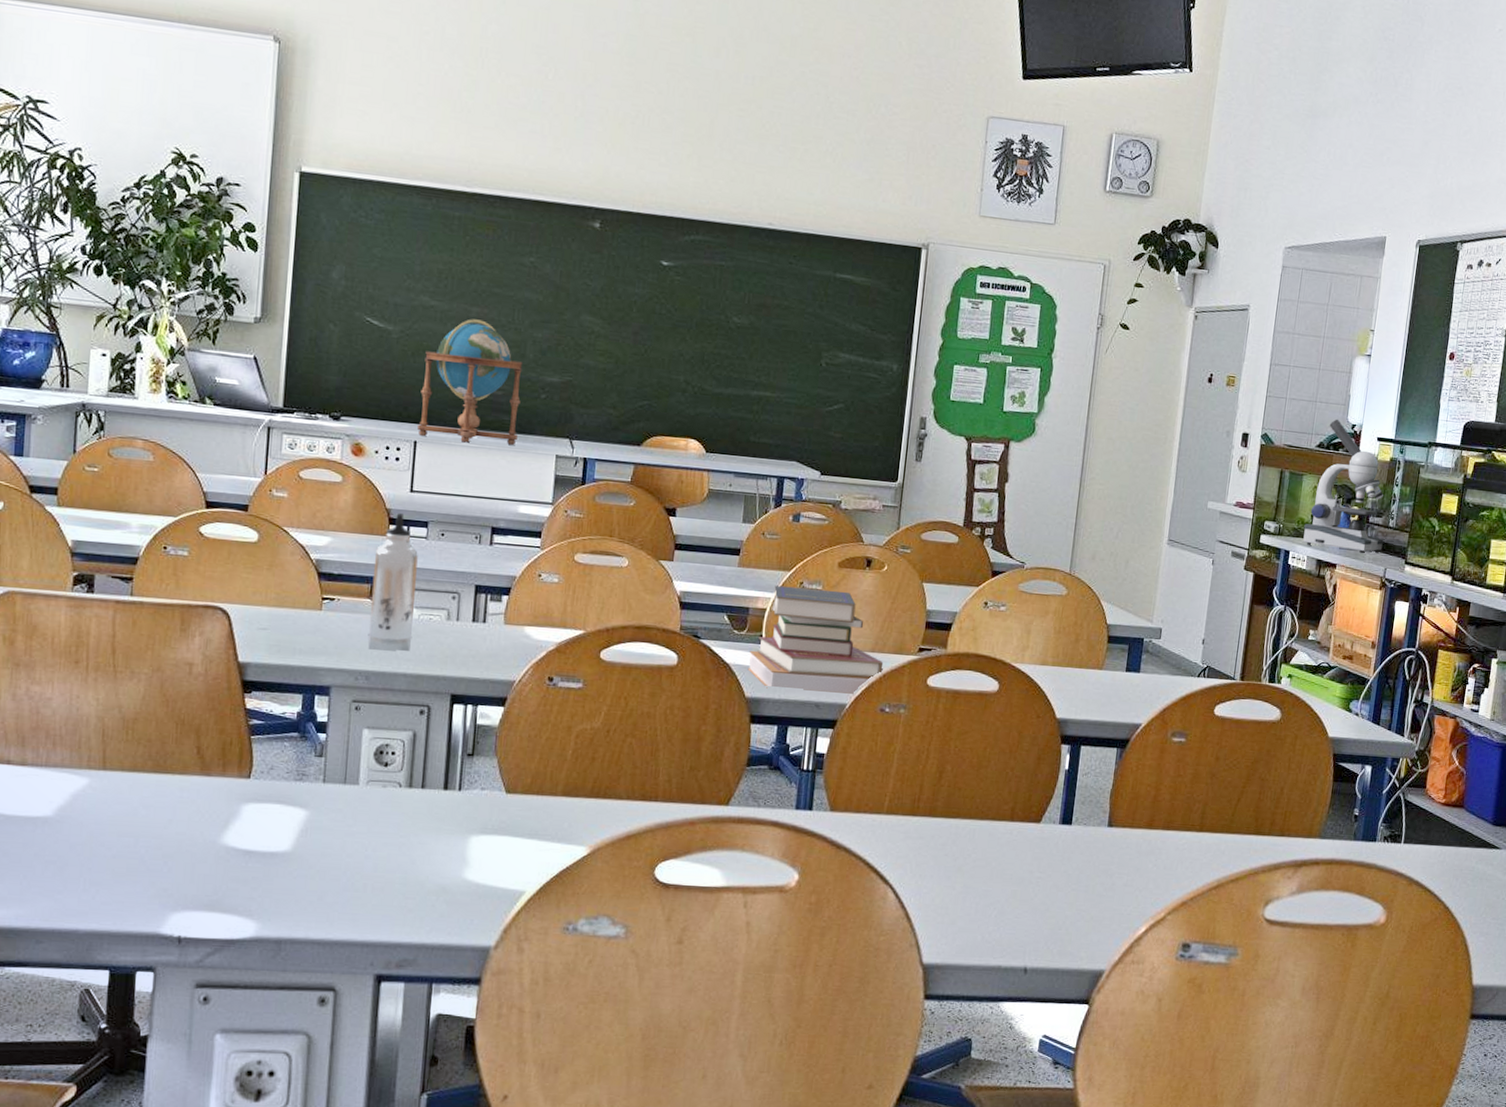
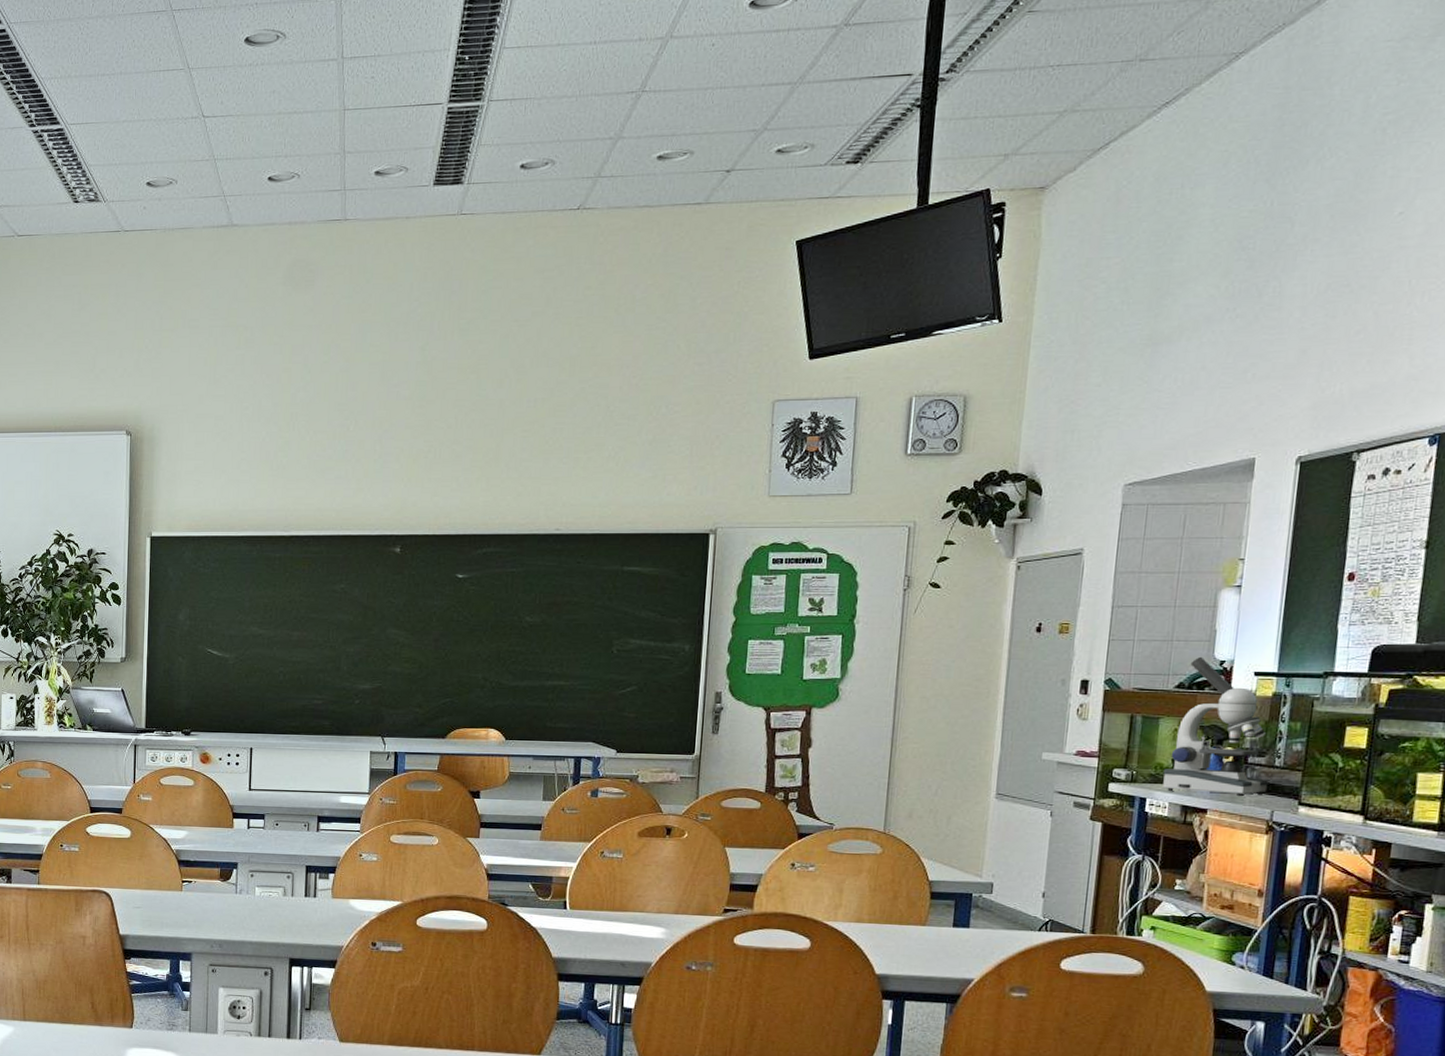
water bottle: present [368,512,418,653] -> none [219,807,257,924]
globe: present [417,319,523,446] -> none [253,642,338,746]
books: present [747,585,884,694] -> none [553,855,688,953]

